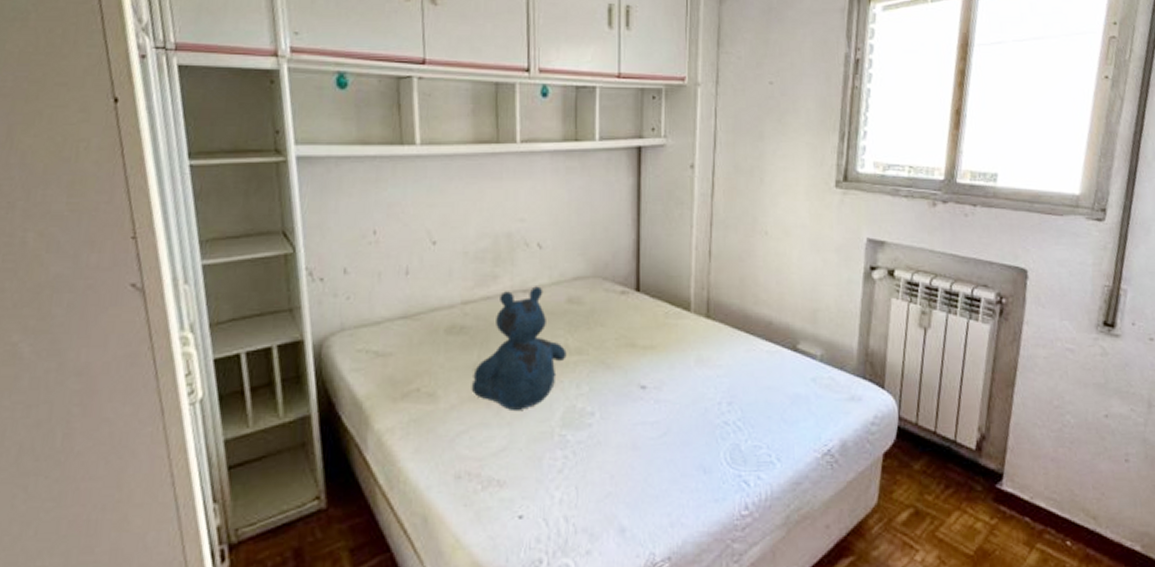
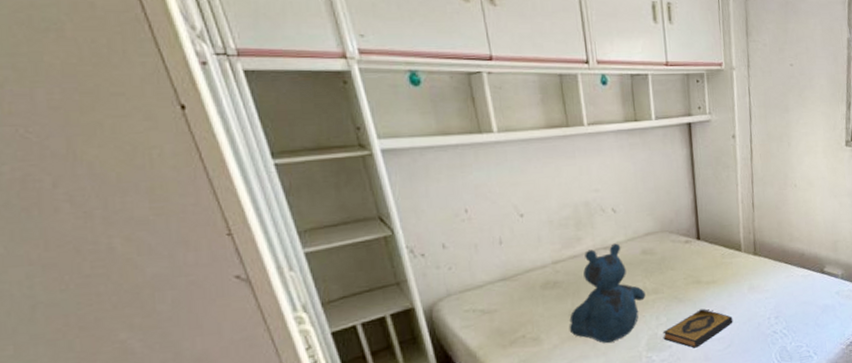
hardback book: none [582,381,673,431] -> present [662,309,733,348]

